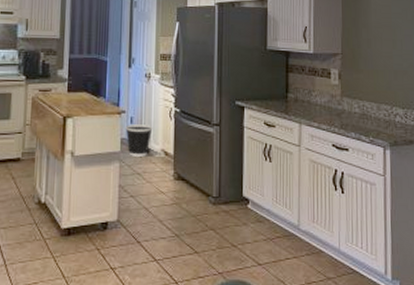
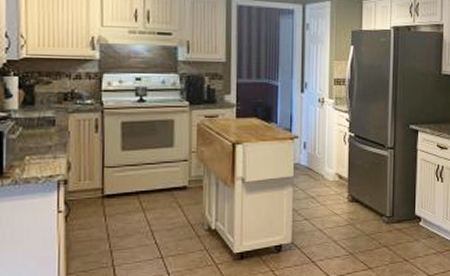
wastebasket: present [125,125,153,157] -> none [298,150,327,181]

